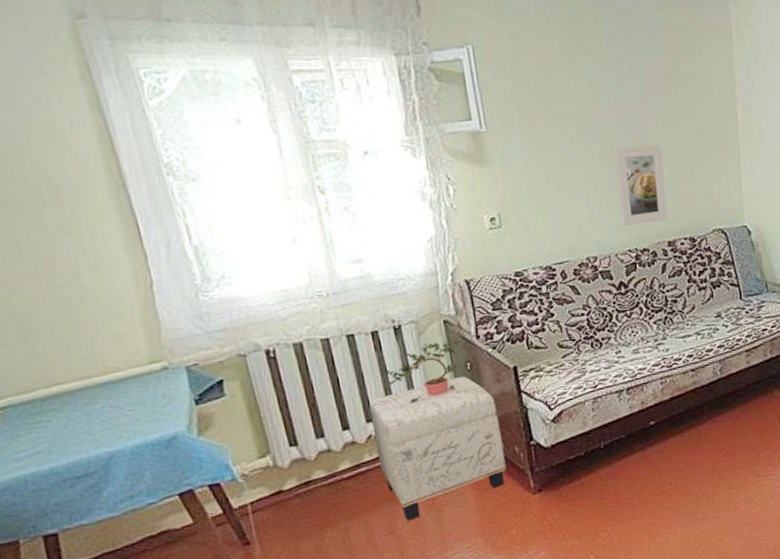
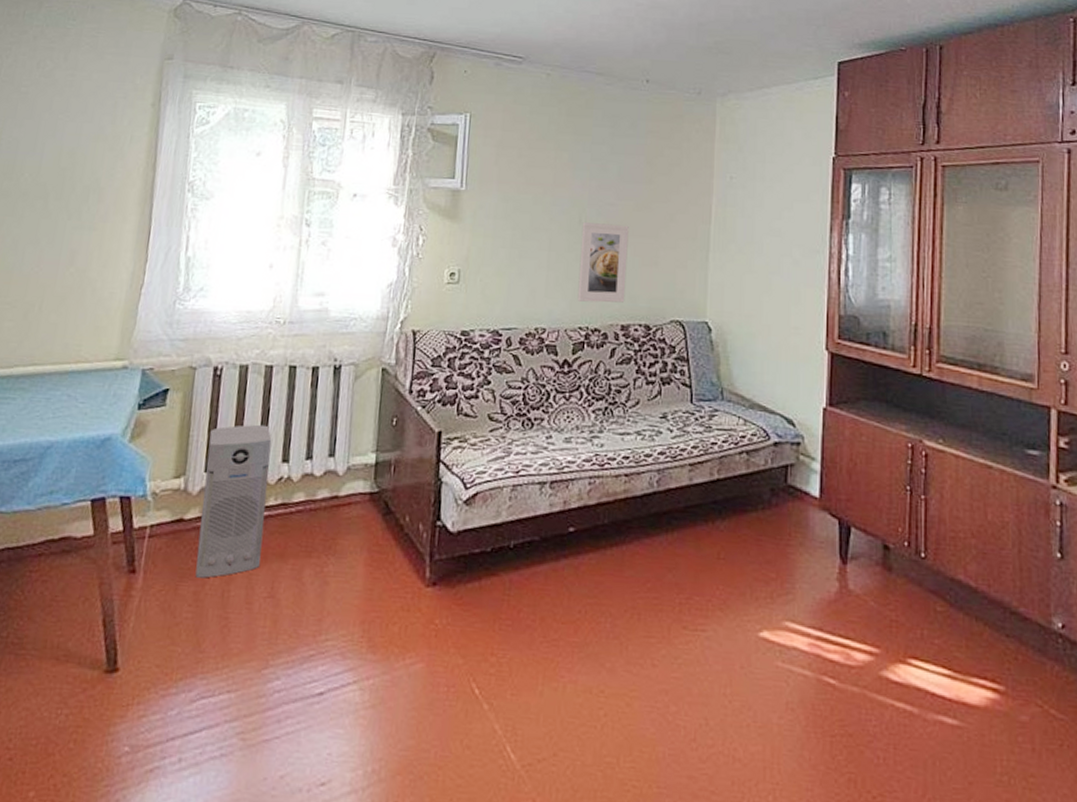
air purifier: none [282,393,372,535] -> present [195,424,272,578]
ottoman: present [369,376,507,521] -> none [281,431,412,586]
potted plant: present [382,338,462,403] -> none [310,388,394,450]

